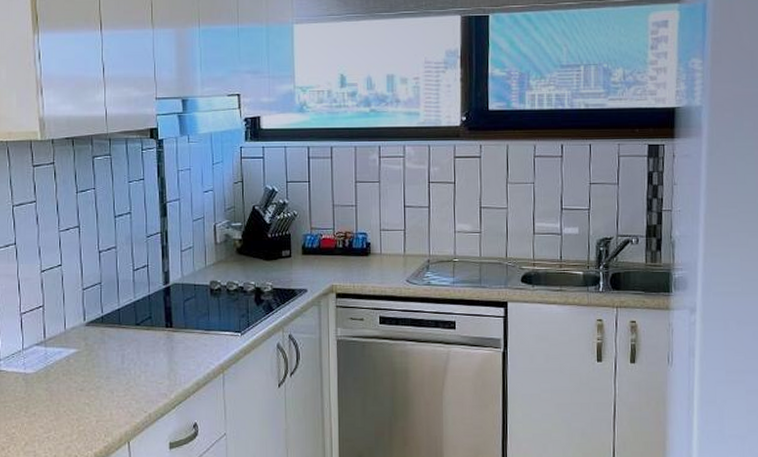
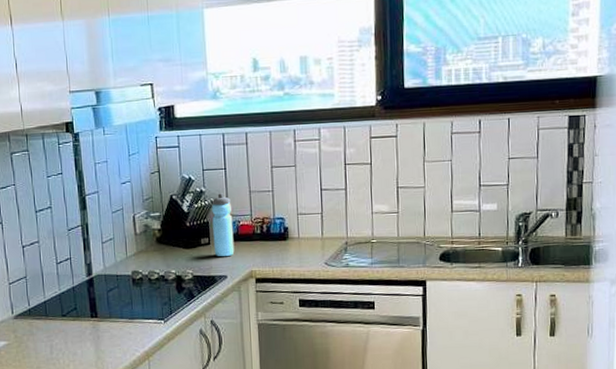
water bottle: none [294,206,316,271] -> present [211,193,235,257]

